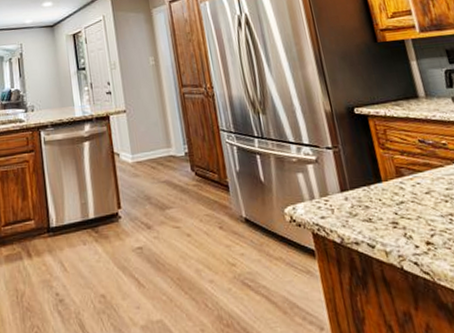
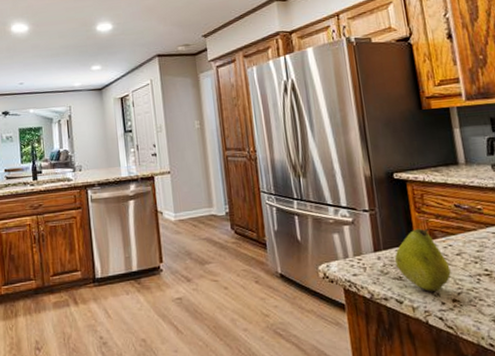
fruit: none [362,165,422,234] -> present [394,228,451,291]

